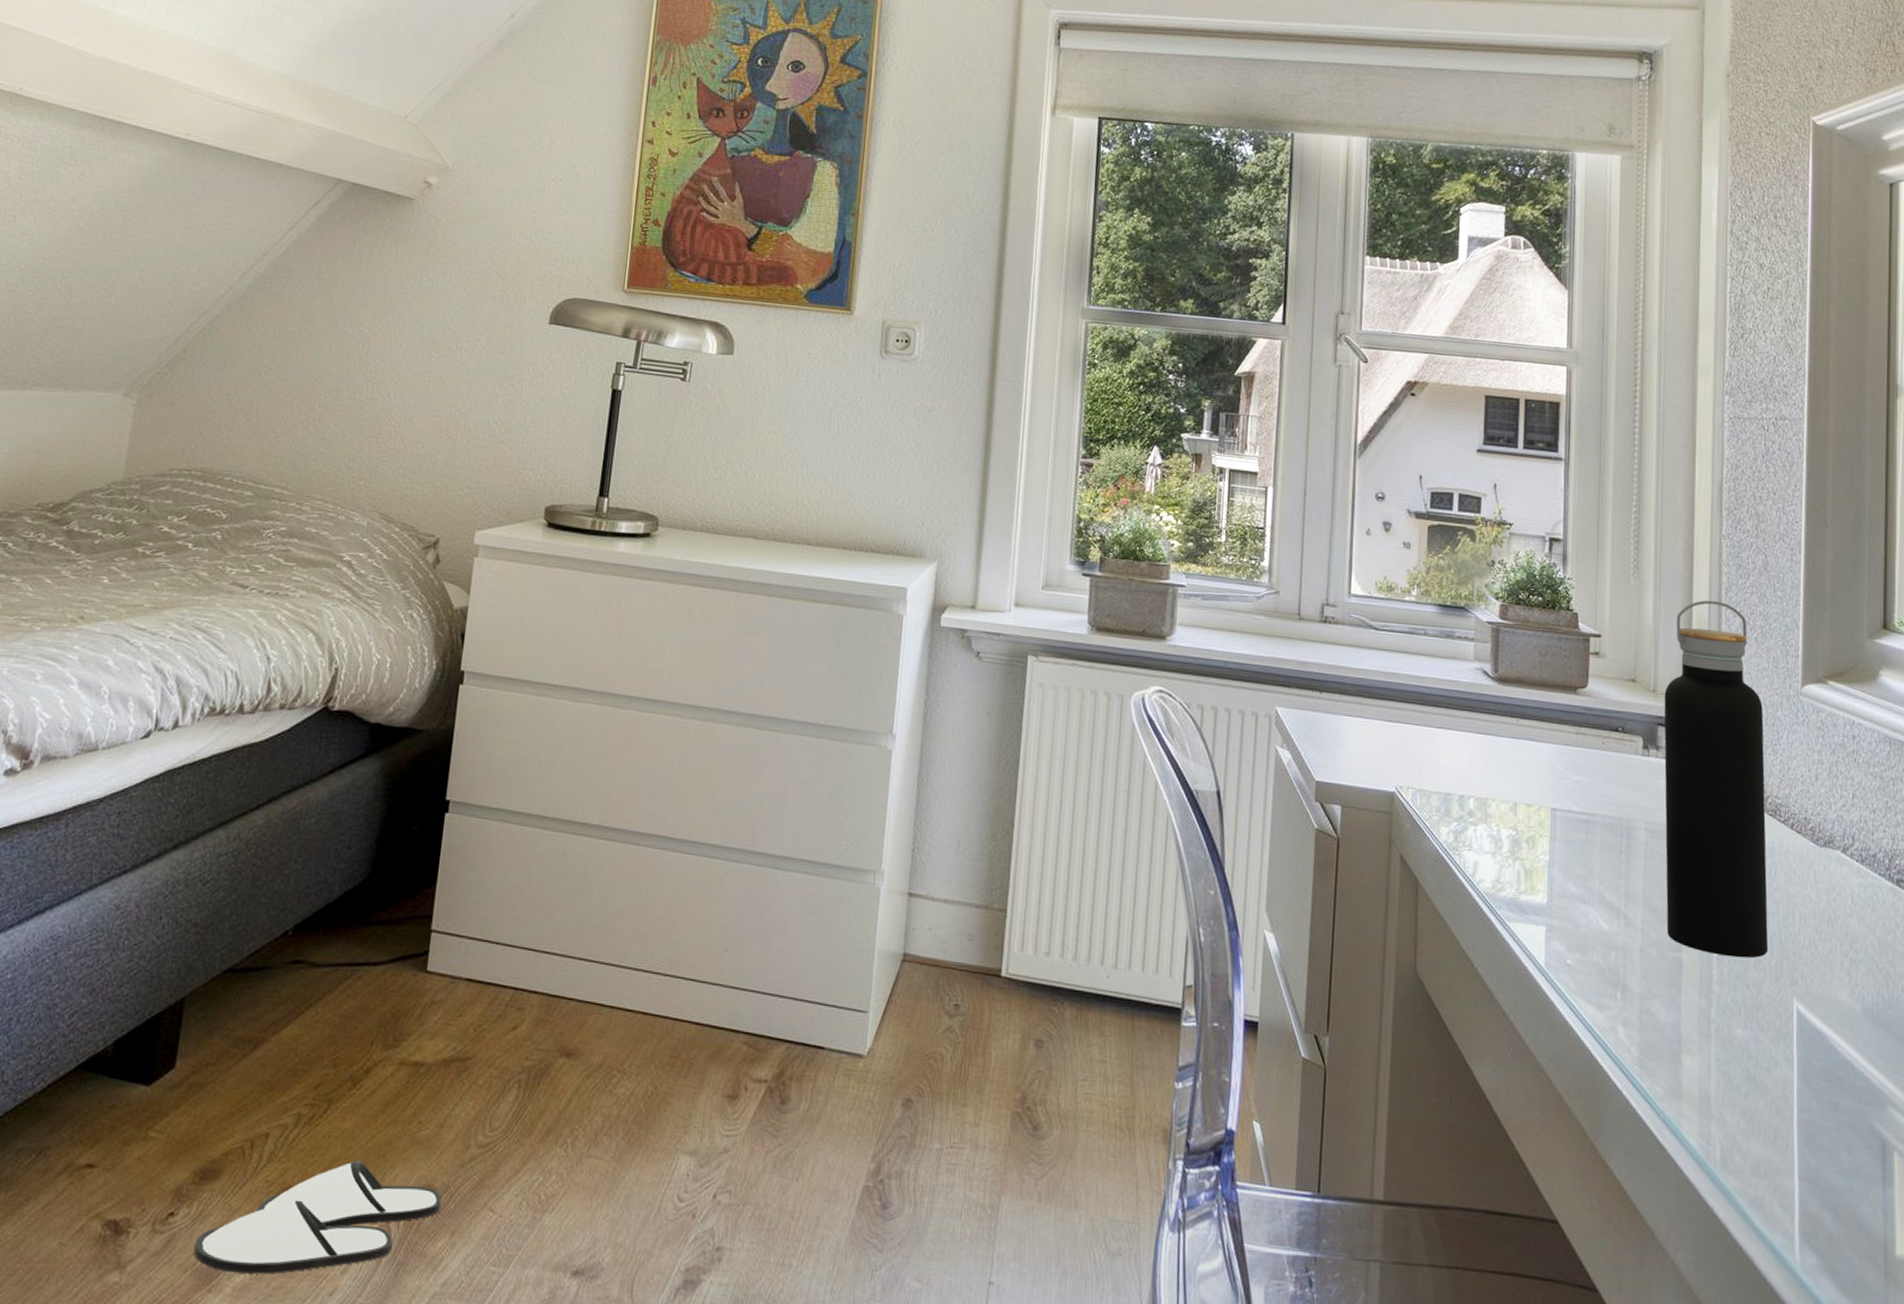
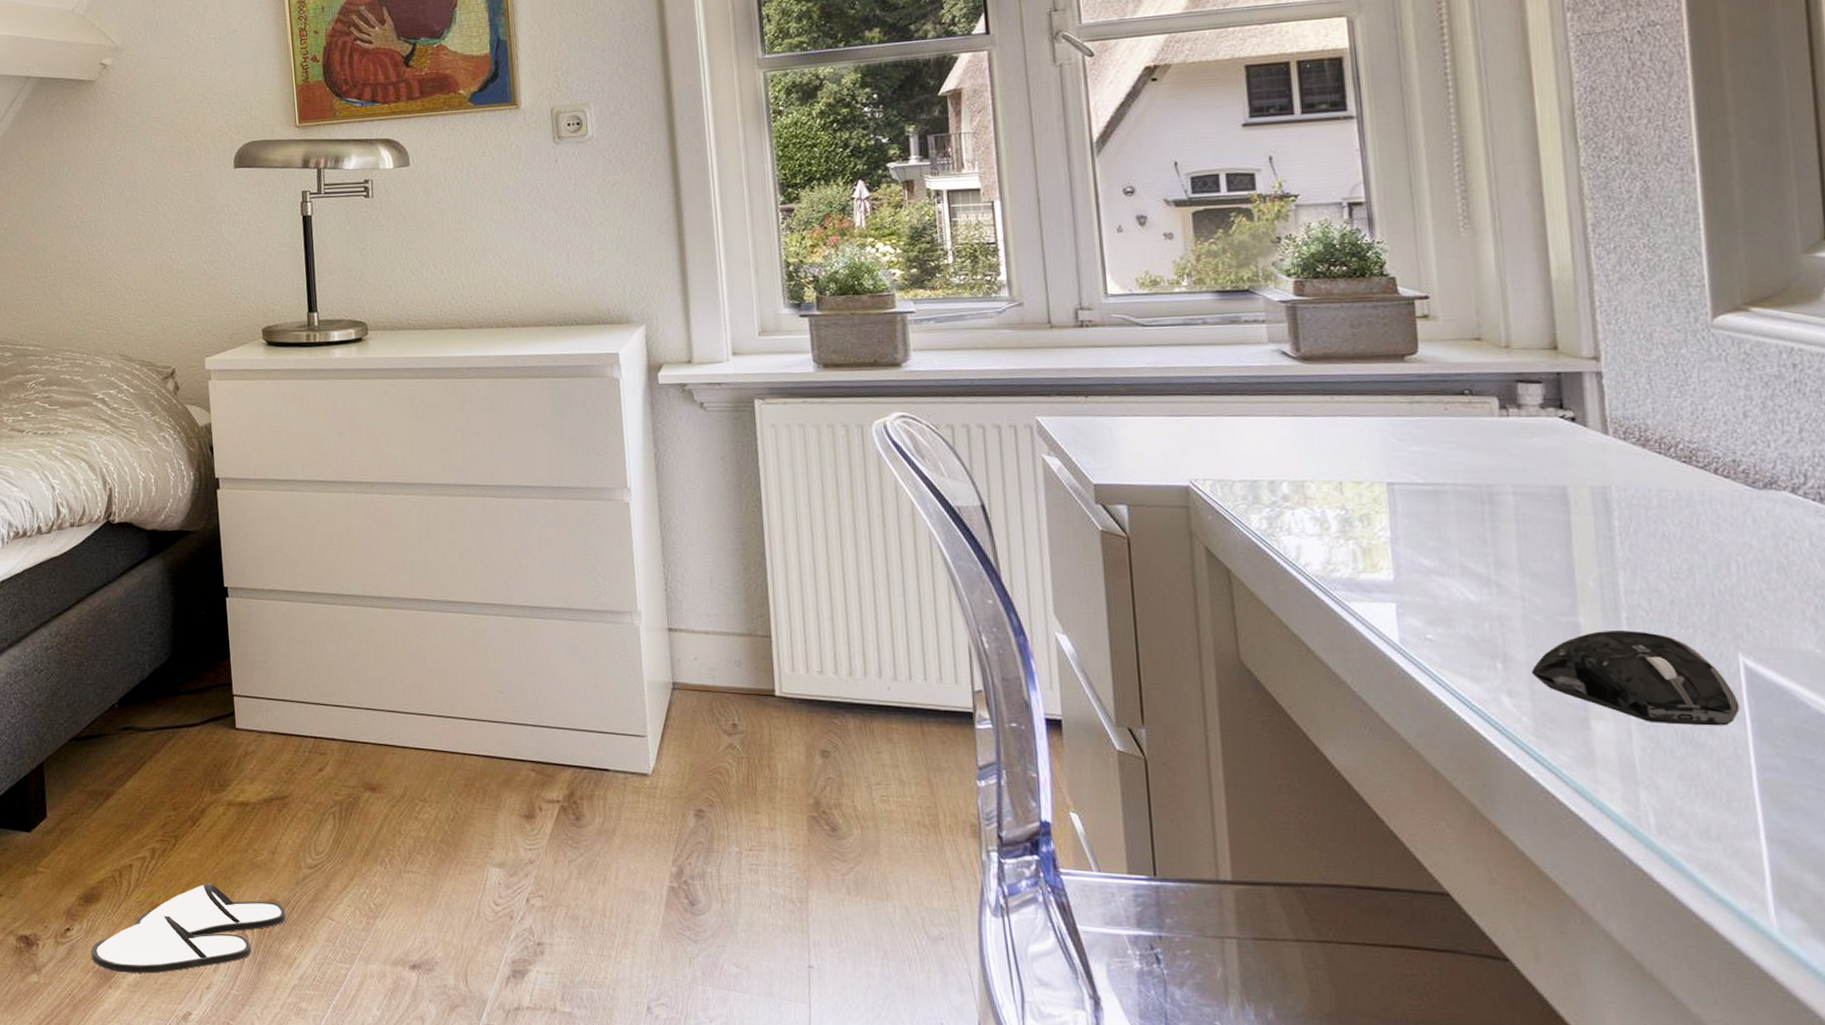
computer mouse: none [1642,968,1791,1067] -> present [1531,631,1740,726]
water bottle: present [1664,600,1769,958] -> none [1521,239,1697,616]

